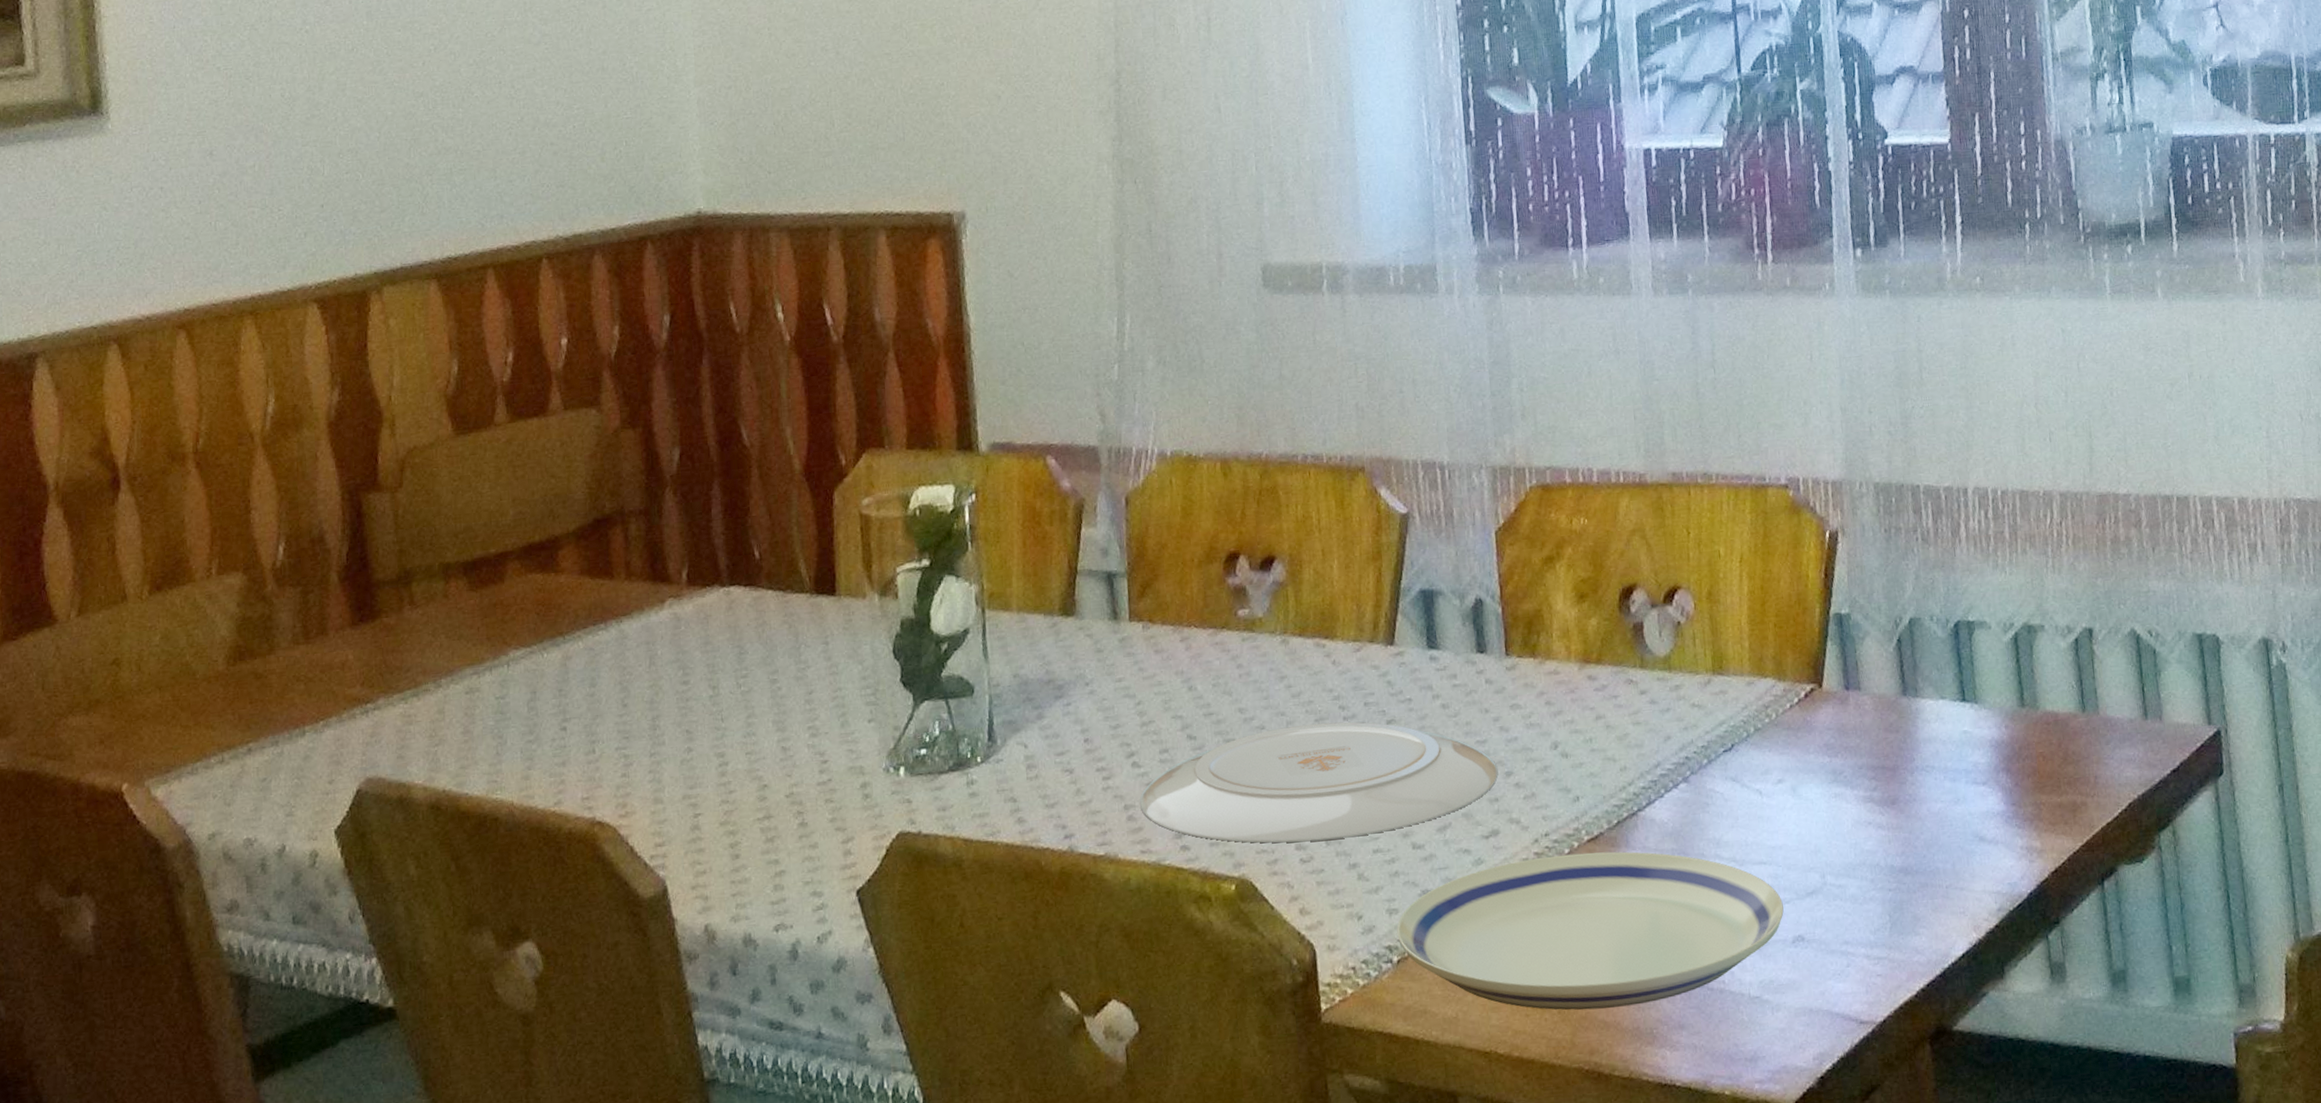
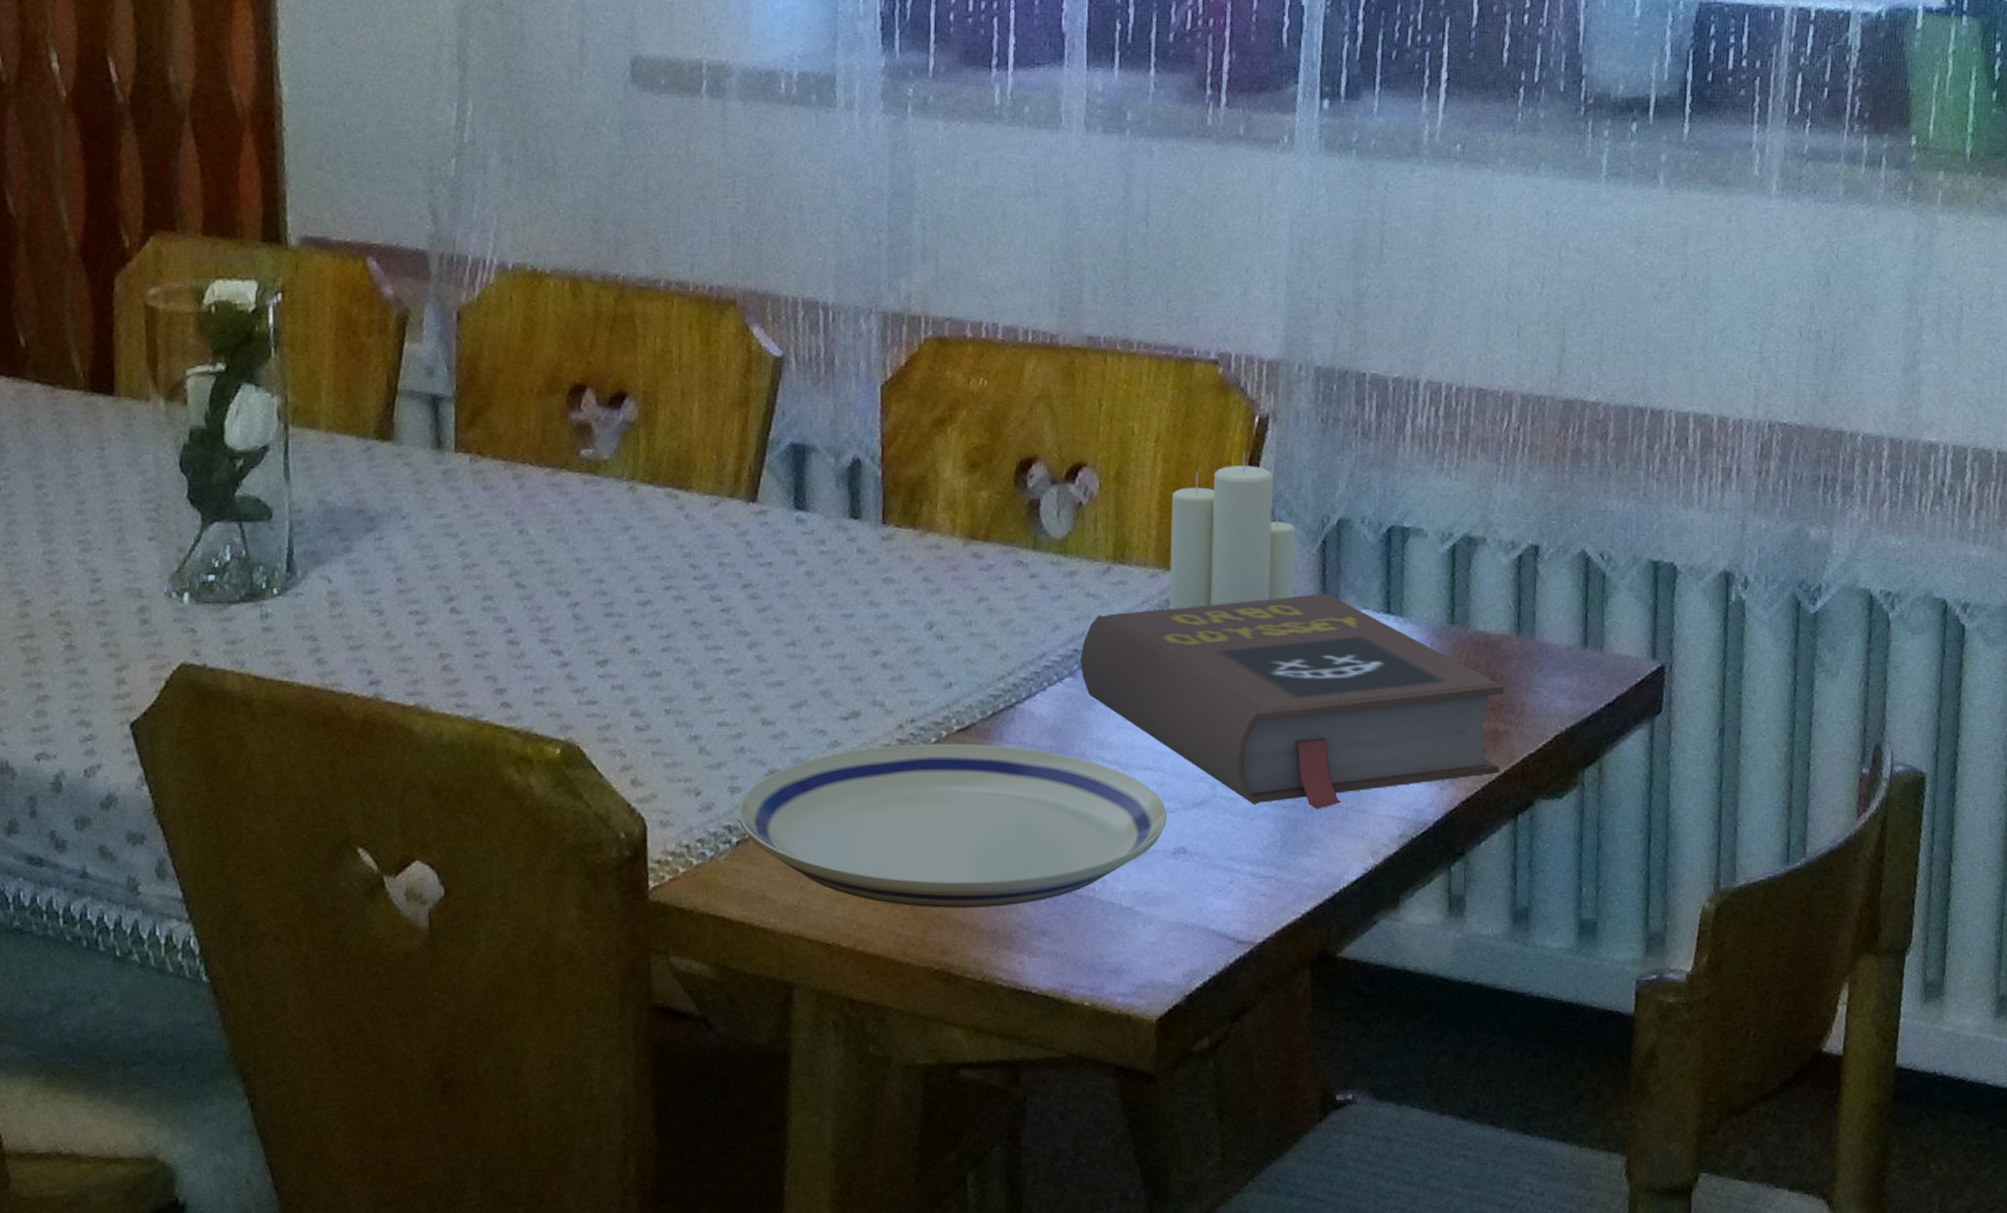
plate: present [1139,722,1498,843] -> none [456,582,864,709]
book: none [1691,687,2082,890] -> present [1080,593,1505,809]
candle: none [1759,563,1877,714] -> present [1169,451,1296,610]

